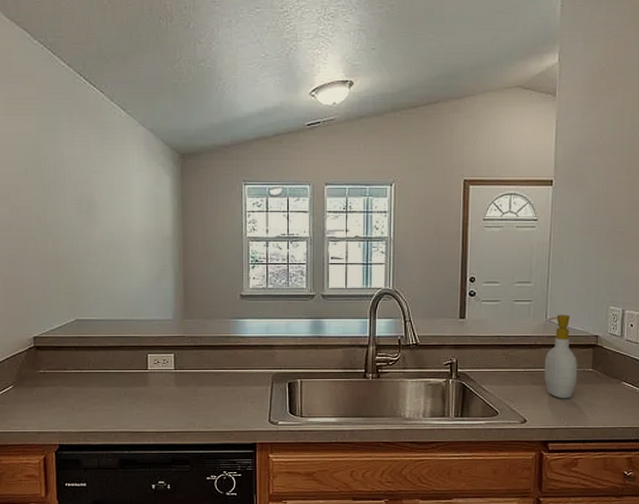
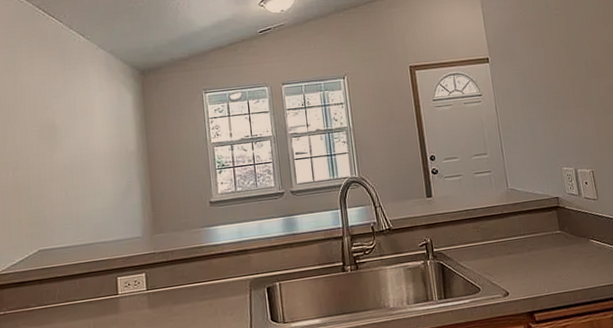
soap bottle: present [544,315,578,399] -> none [509,180,549,266]

